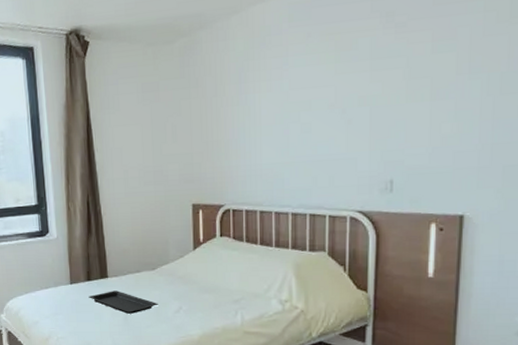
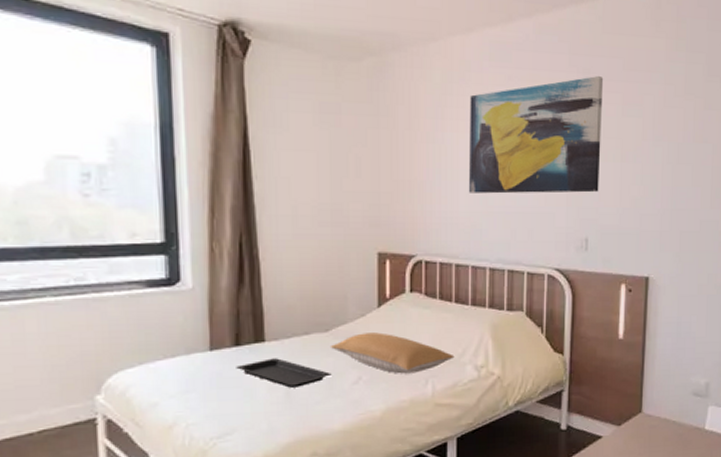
pillow: none [156,271,261,306] -> present [330,332,455,374]
wall art: none [270,17,410,147] -> present [468,76,604,194]

